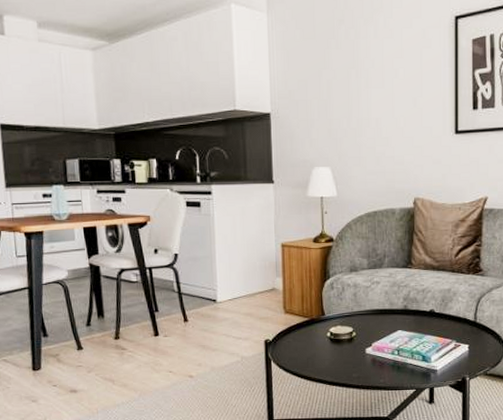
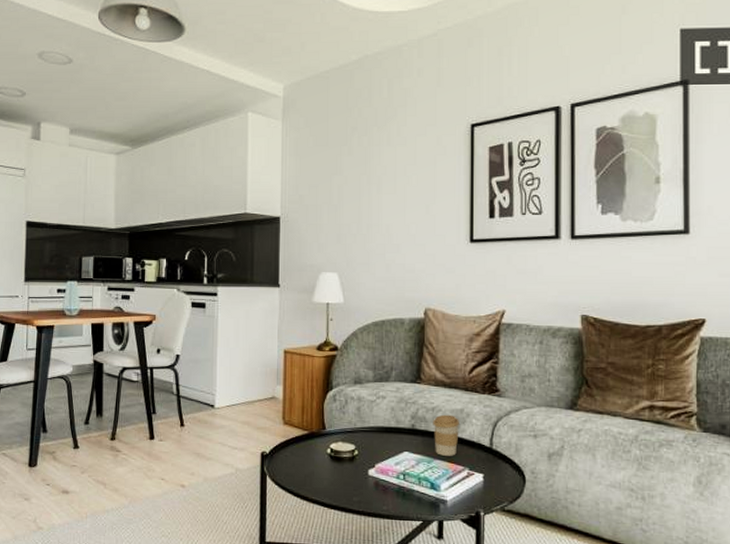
coffee cup: none [423,294,447,331] -> present [433,414,459,456]

